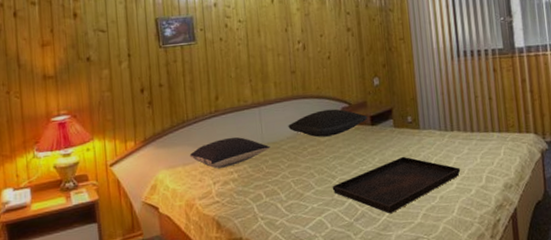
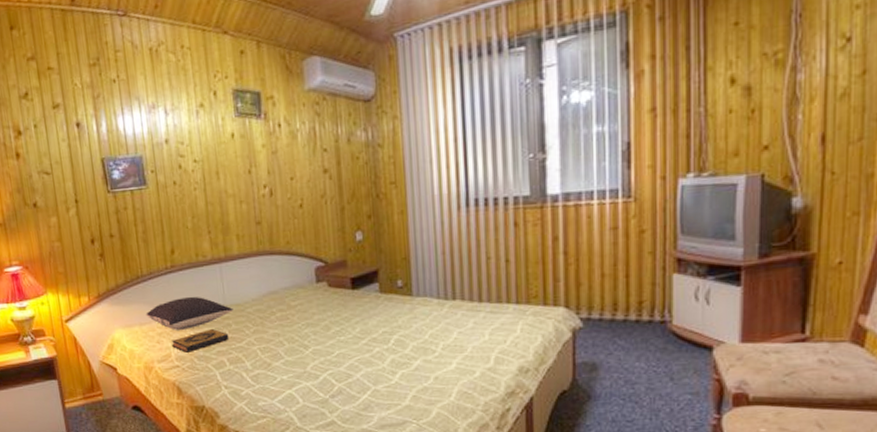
hardback book: none [213,165,266,189] -> present [171,329,230,353]
pillow: present [288,108,368,137] -> none [253,268,348,301]
serving tray: present [332,156,461,214] -> none [304,327,463,393]

